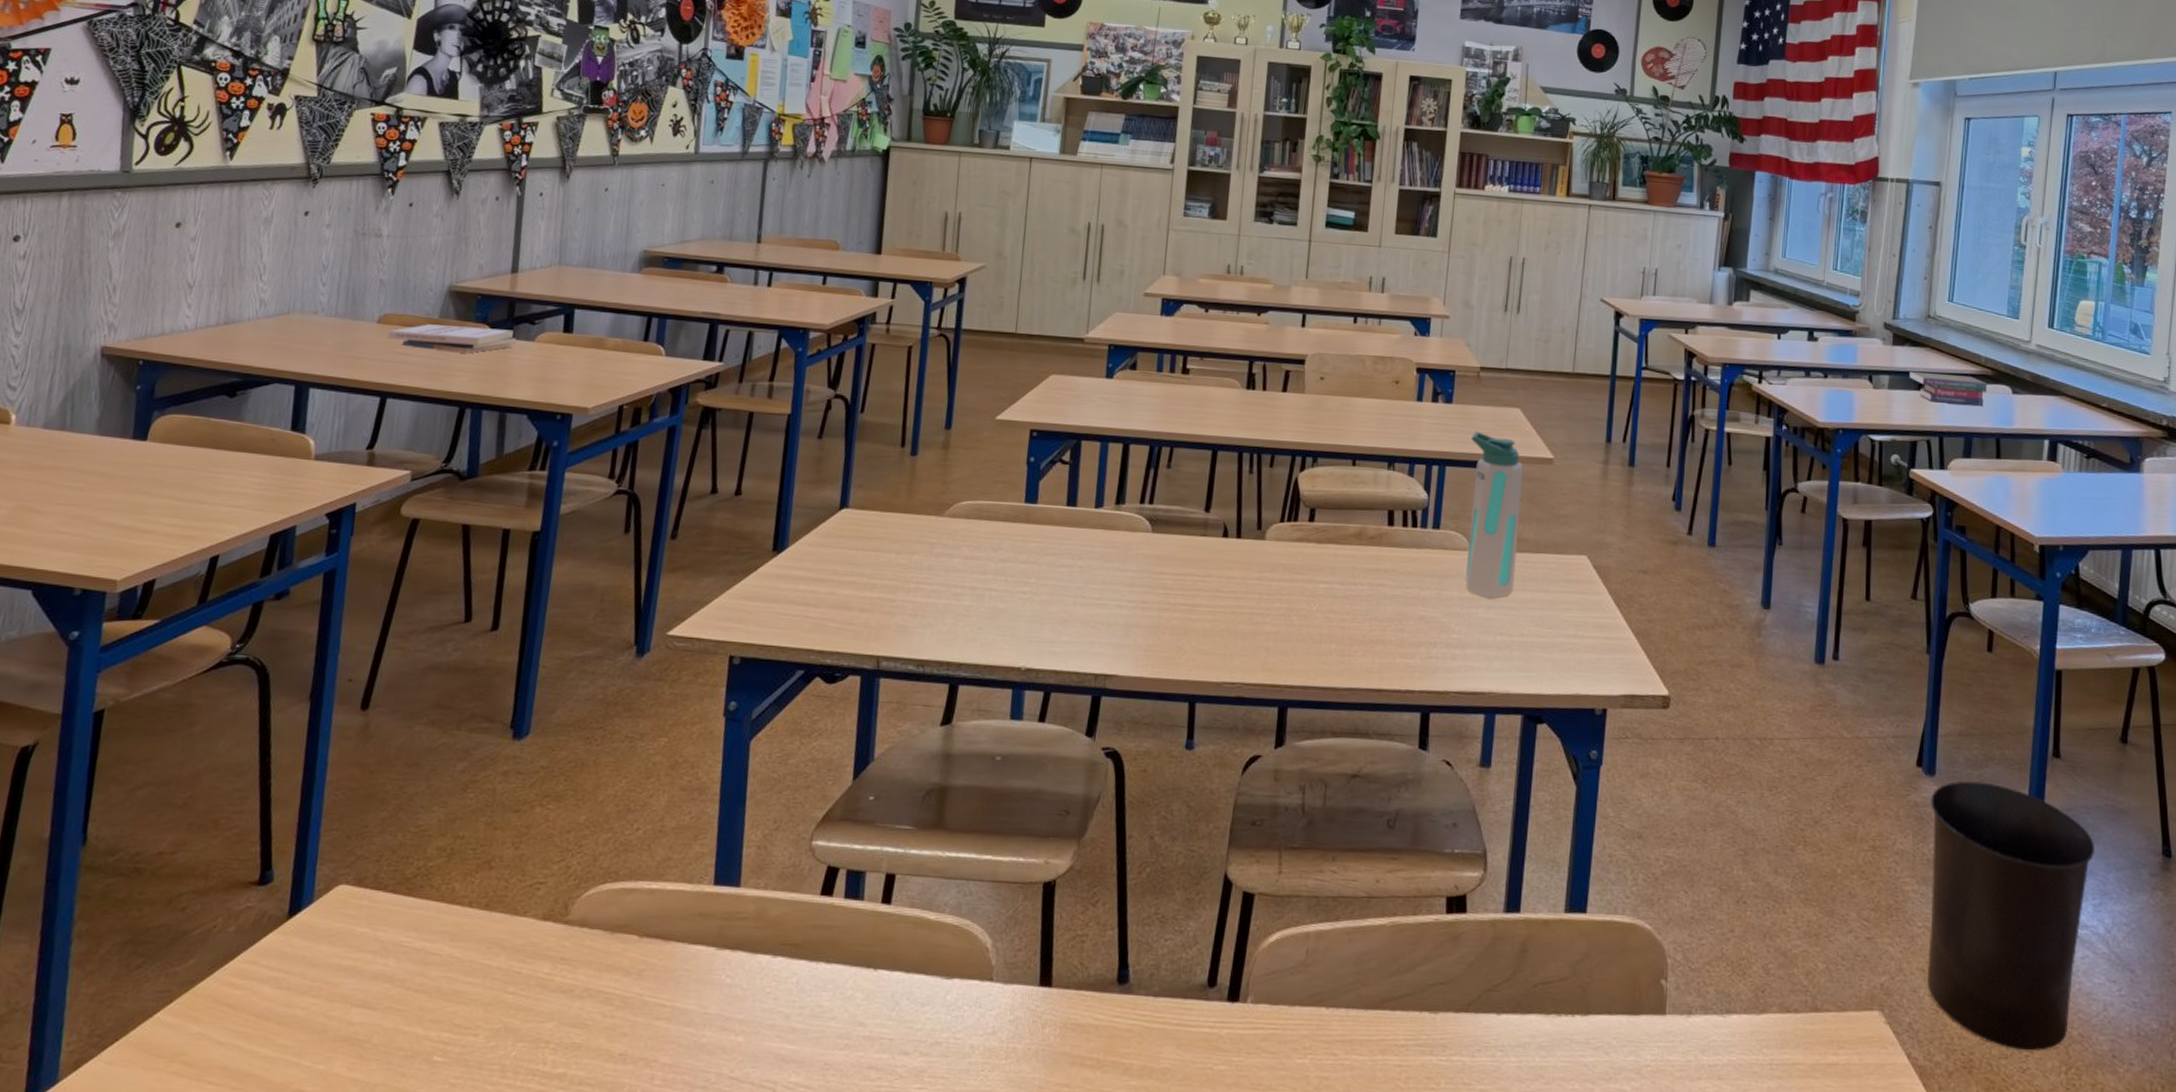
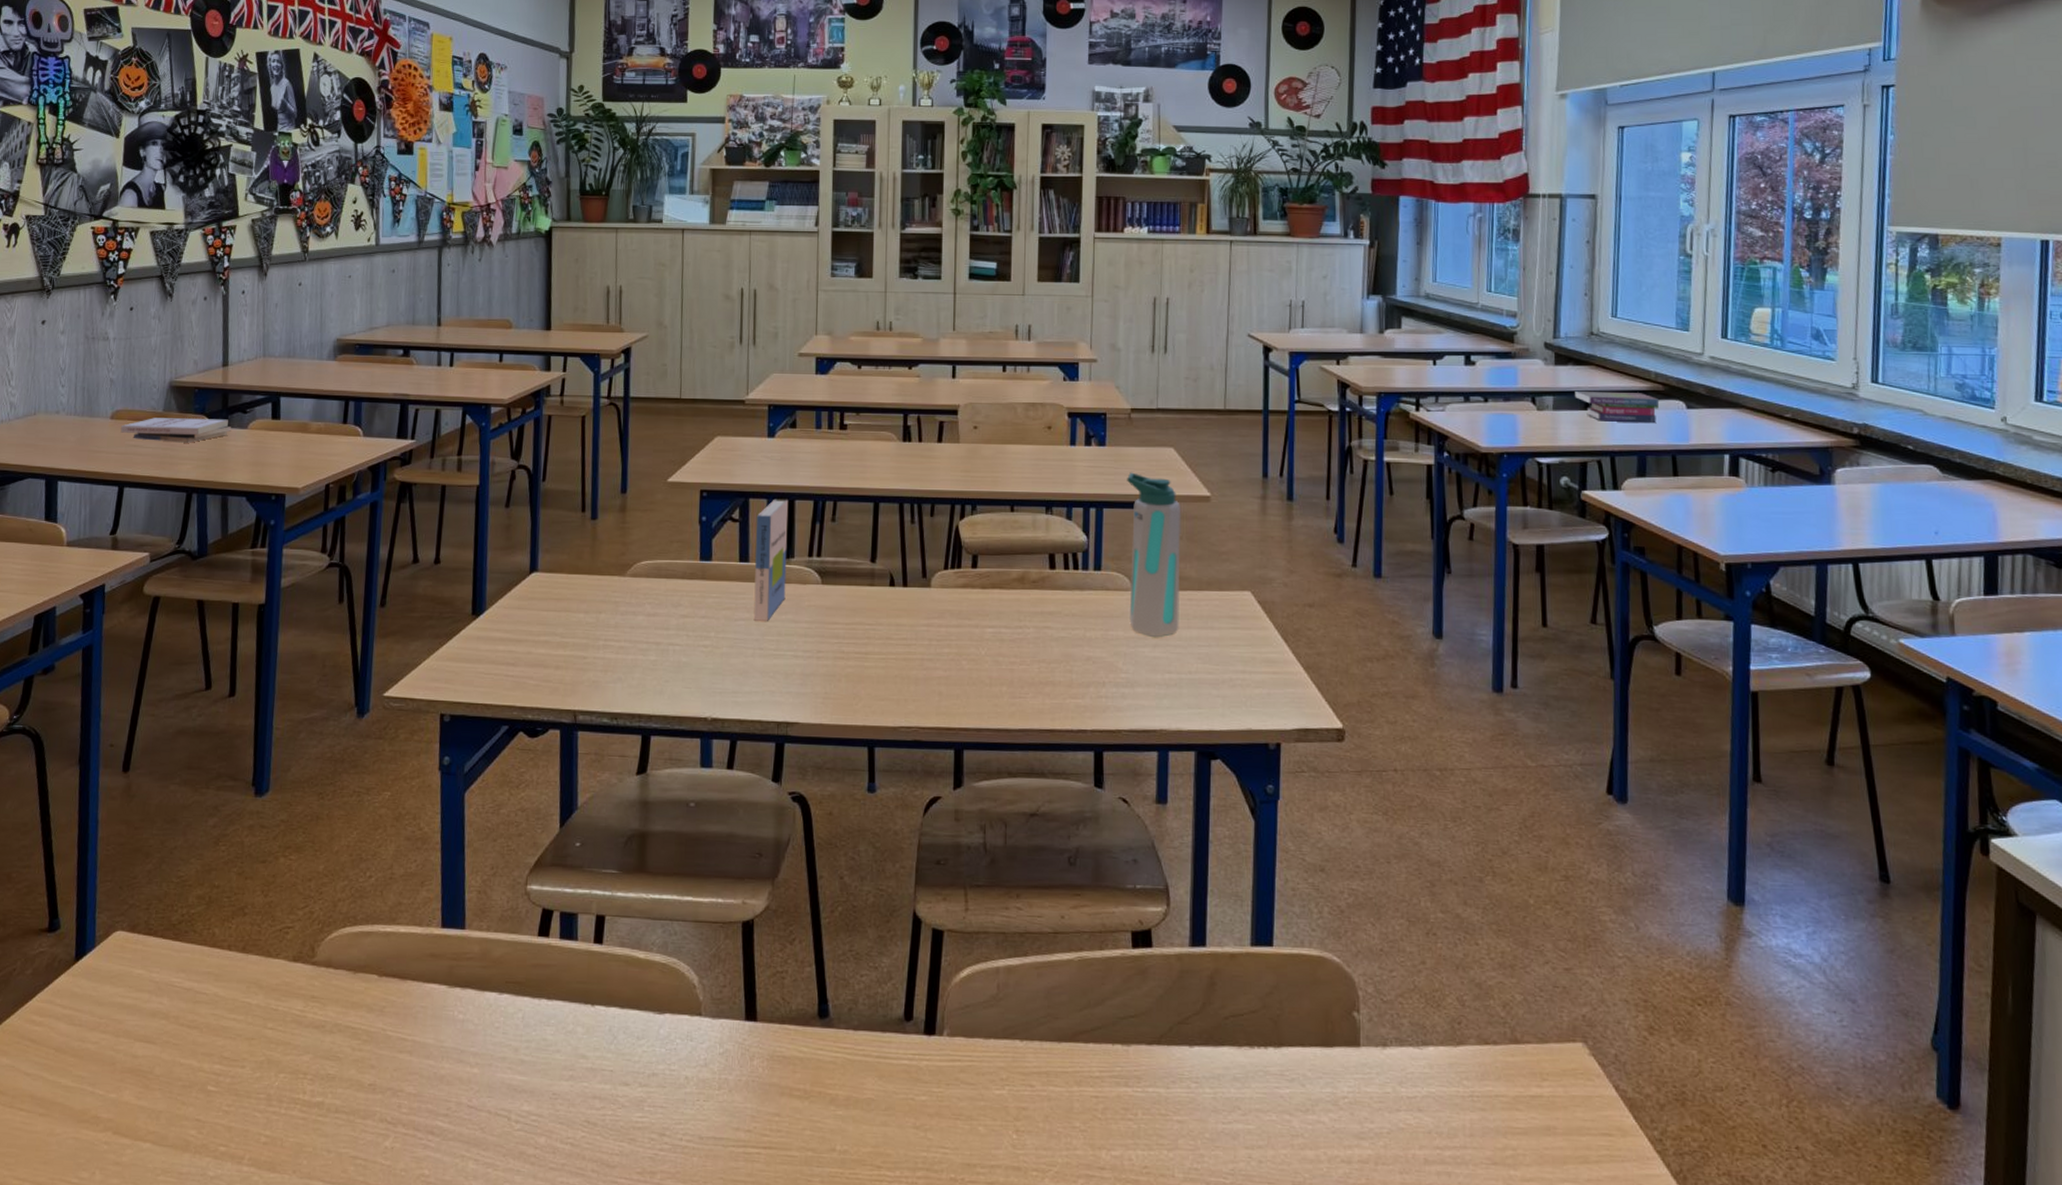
book: none [1077,442,1122,570] -> present [753,499,788,622]
waste bin: present [1926,781,2095,1051] -> none [1624,808,1806,1083]

